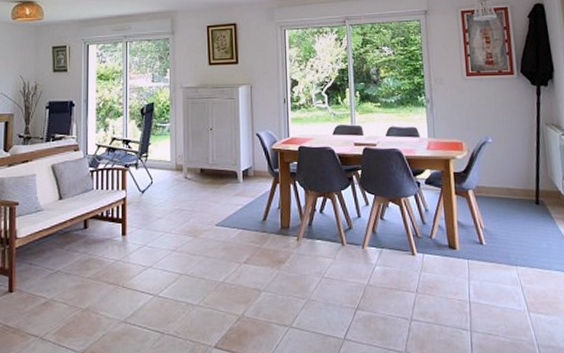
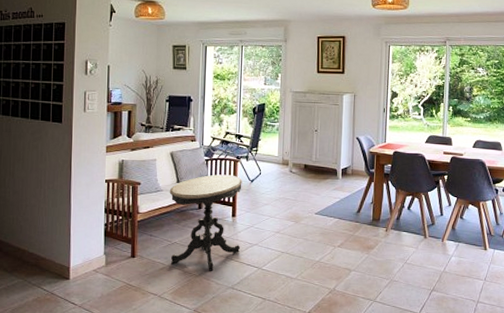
side table: none [51,186,133,303] -> present [169,174,242,271]

